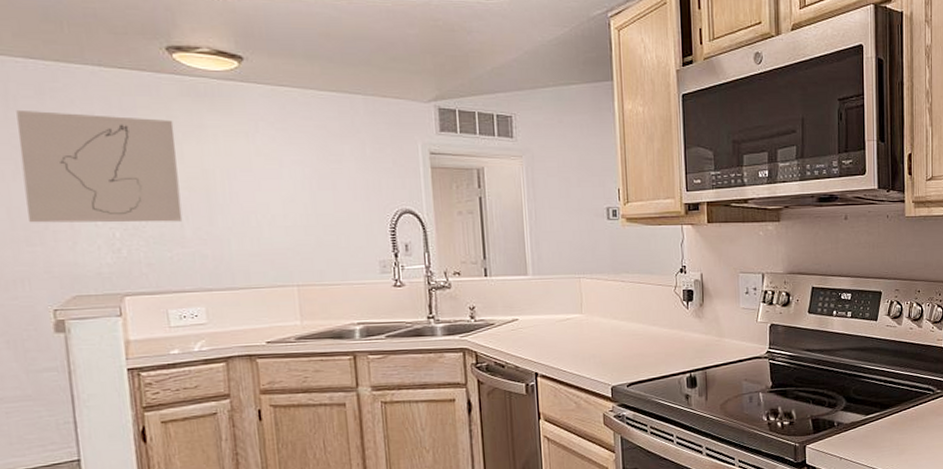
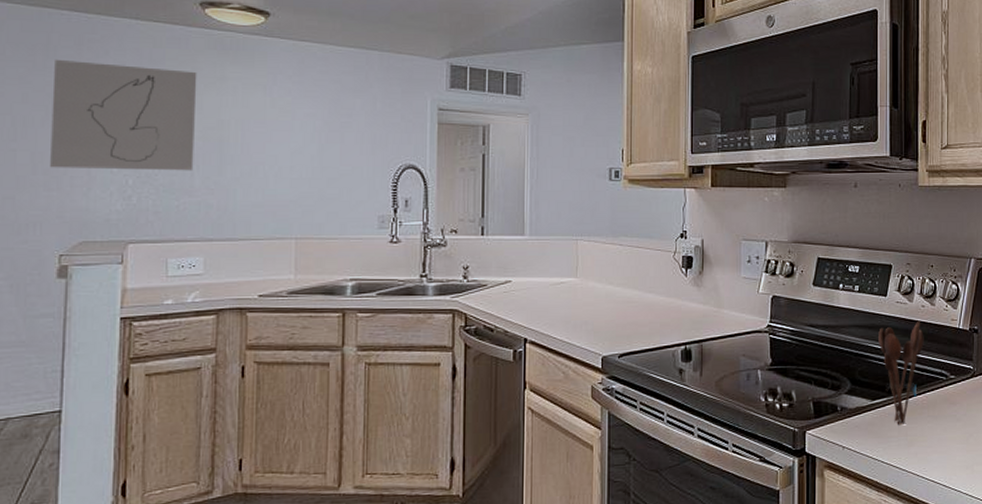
utensil holder: none [870,343,913,437] -> present [878,322,924,426]

